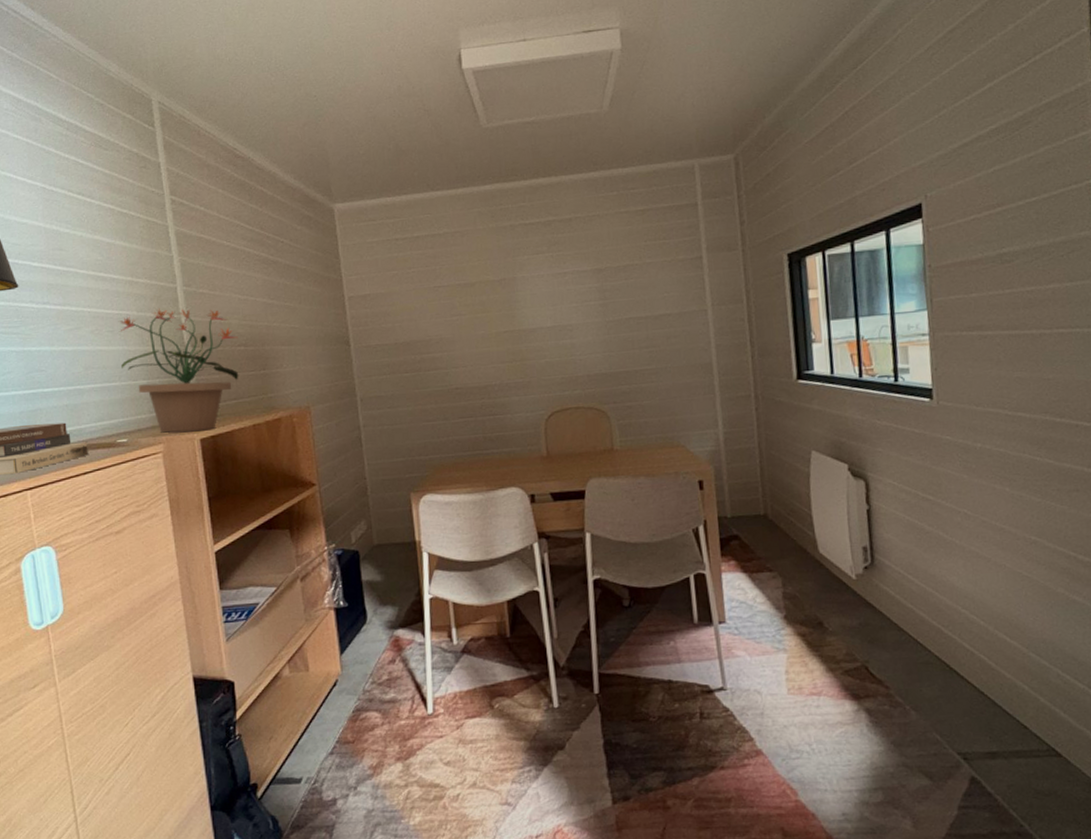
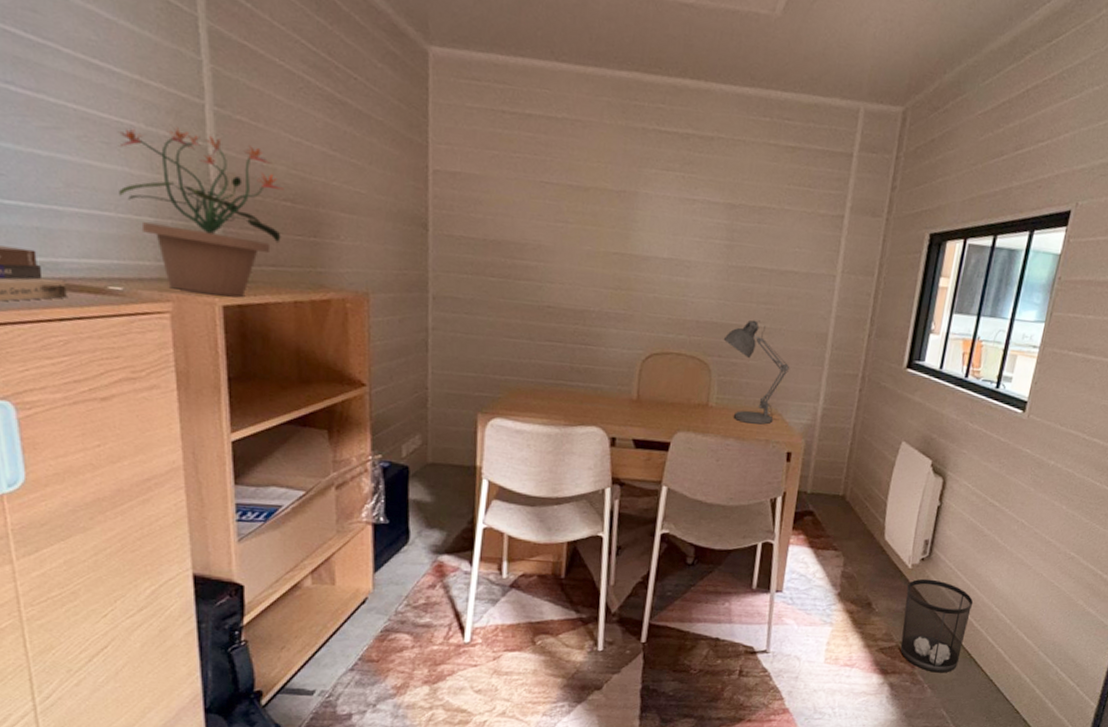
desk lamp: none [615,363,684,460] -> present [723,320,790,425]
waste bin: none [857,587,938,691] -> present [900,578,974,673]

